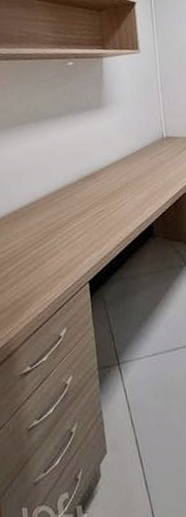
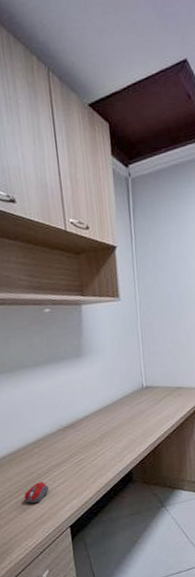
computer mouse: none [44,233,68,255] -> present [24,482,49,503]

